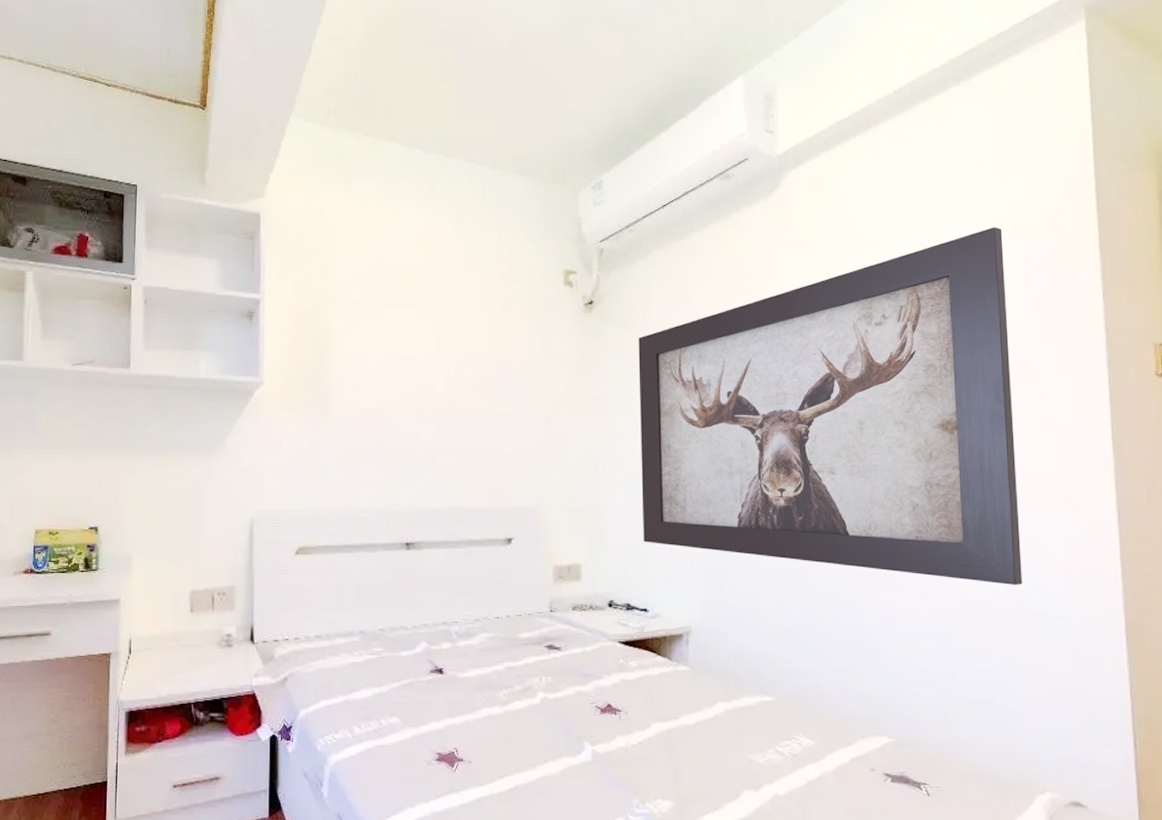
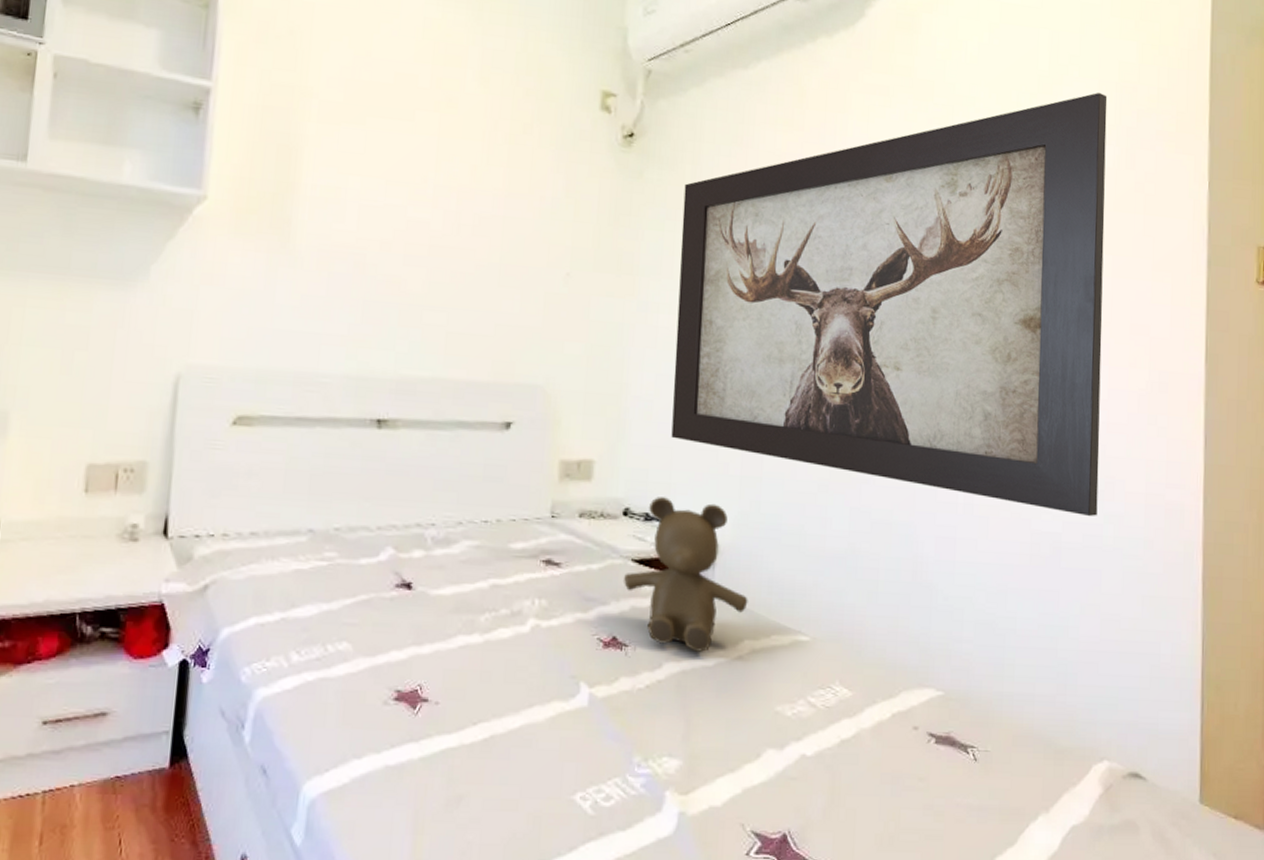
teddy bear: none [613,590,719,714] -> present [624,497,748,652]

